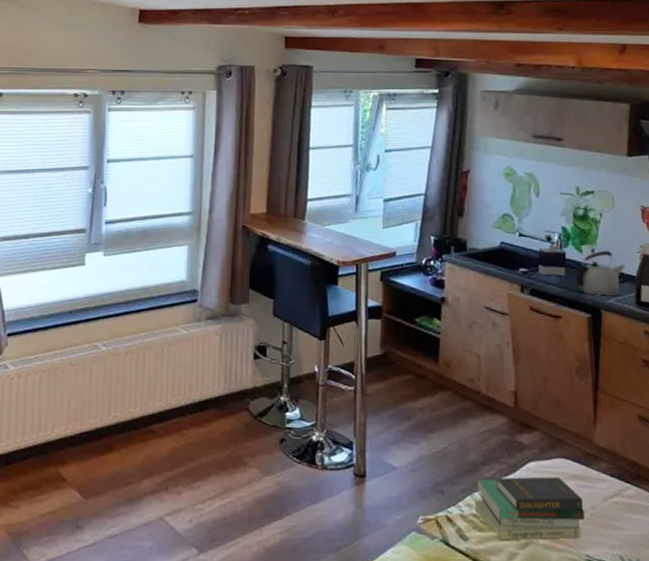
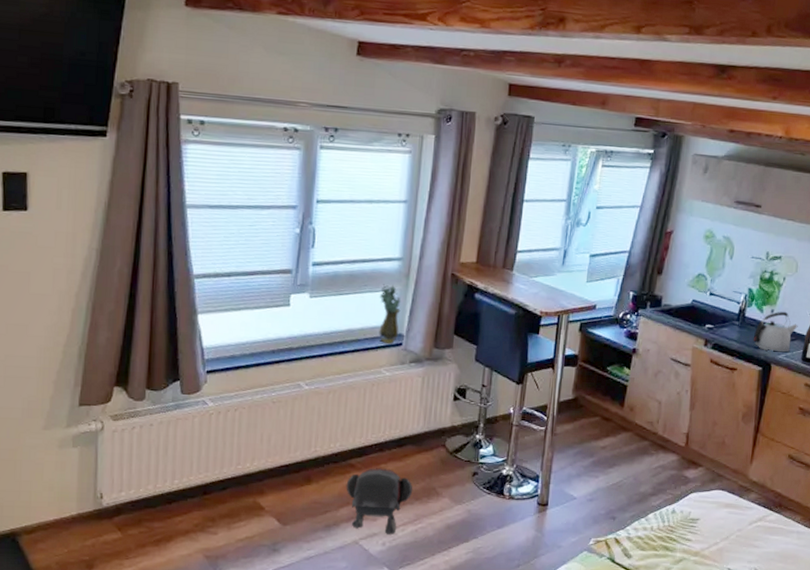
backpack: none [148,434,218,510] -> present [346,468,413,535]
vase: none [172,239,194,301] -> present [379,284,401,345]
books: present [473,476,585,541] -> none [639,505,732,558]
perfume bottle: present [538,233,567,277] -> none [723,293,750,334]

